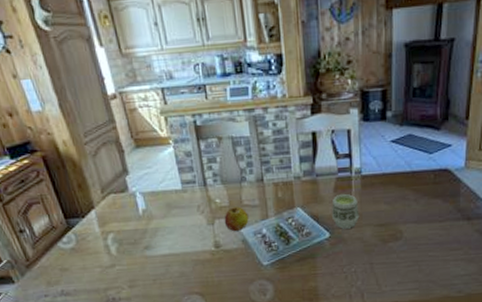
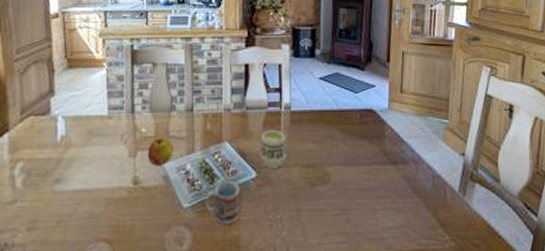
cup: none [282,241,315,278] -> present [204,180,240,225]

